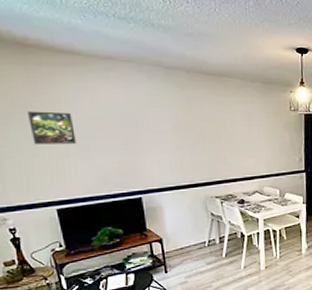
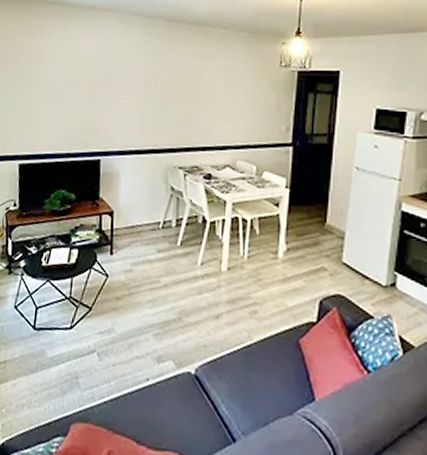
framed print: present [28,111,76,145] -> none [12,61,51,95]

